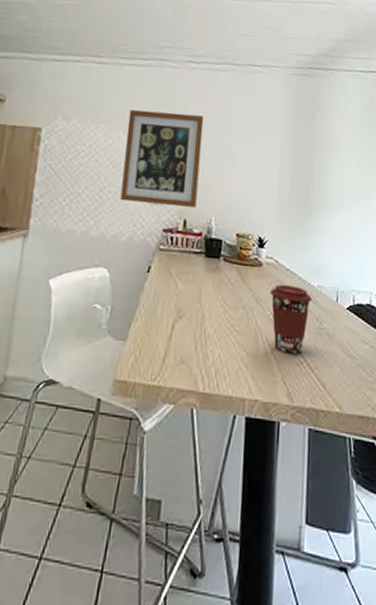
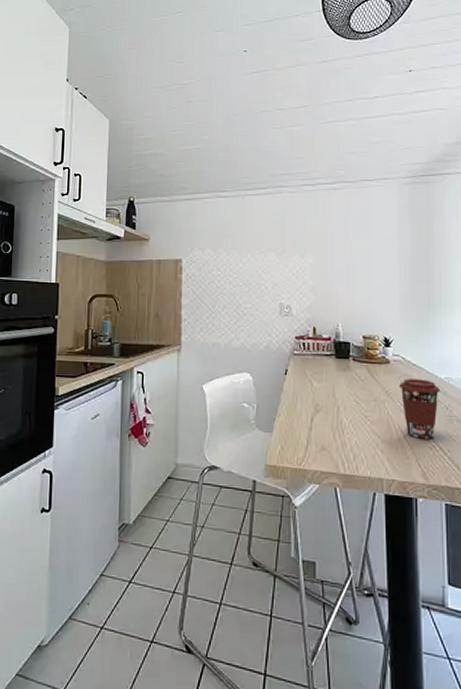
wall art: present [120,109,204,208] -> none [254,232,324,317]

